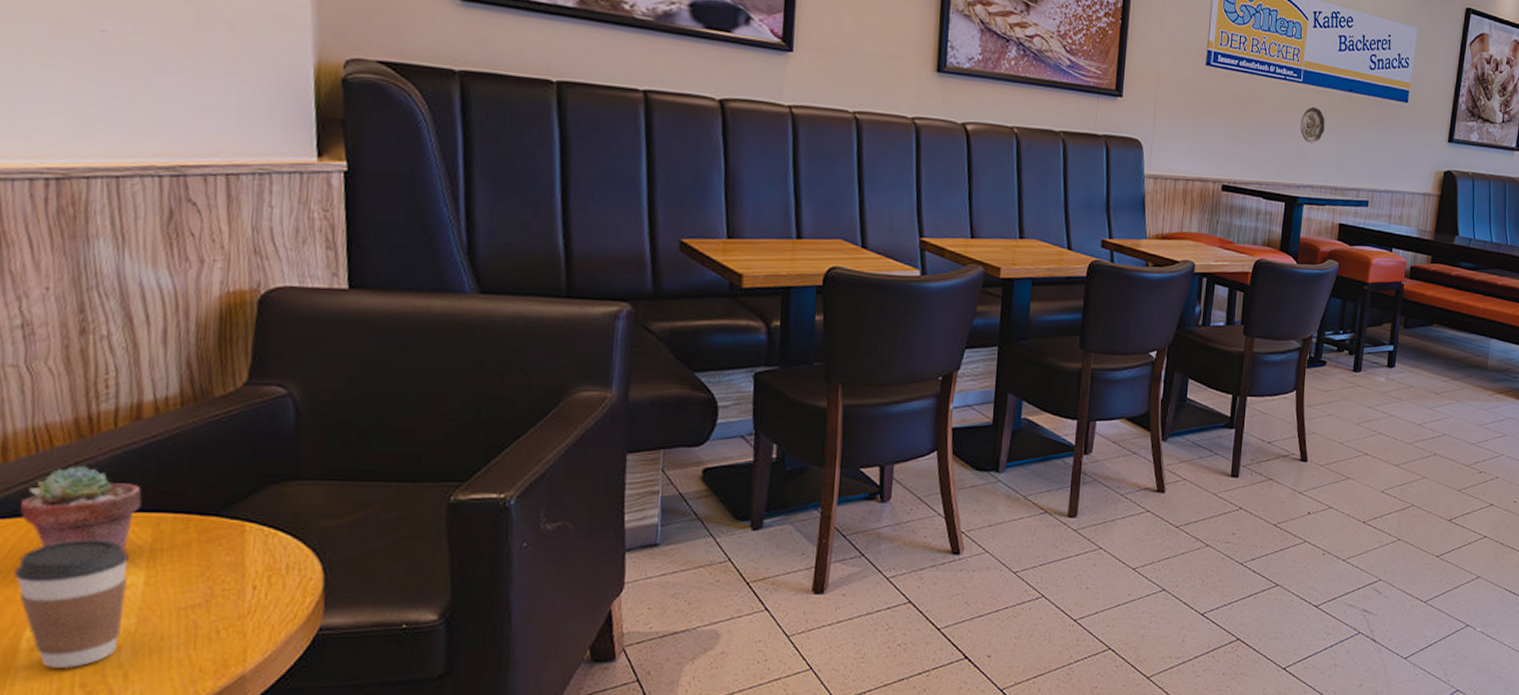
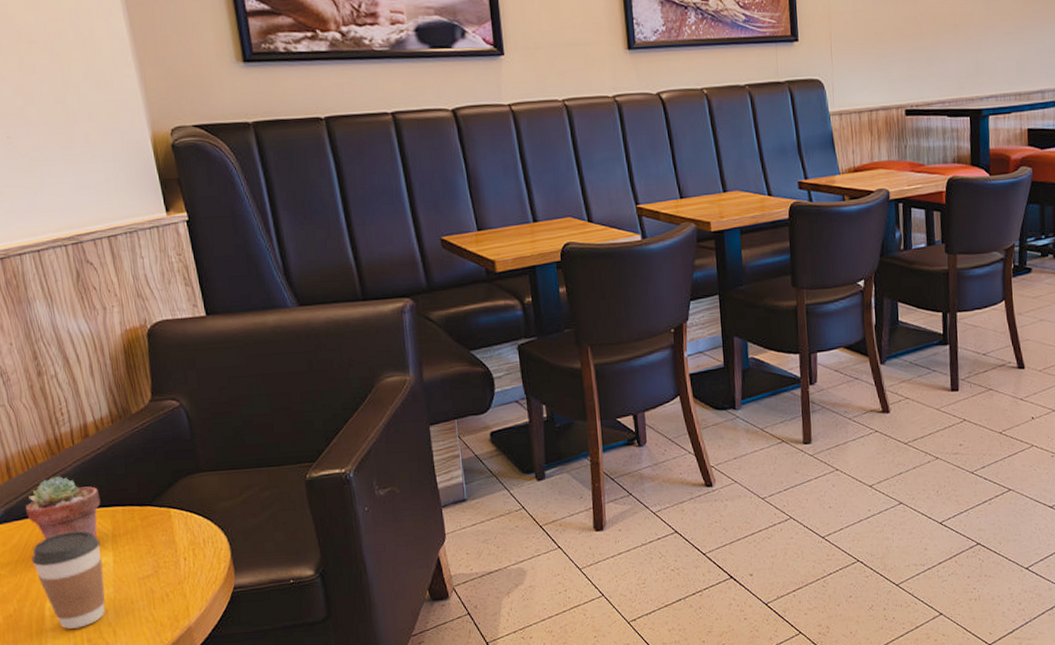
decorative plate: present [1300,106,1325,144] -> none [975,15,1001,53]

